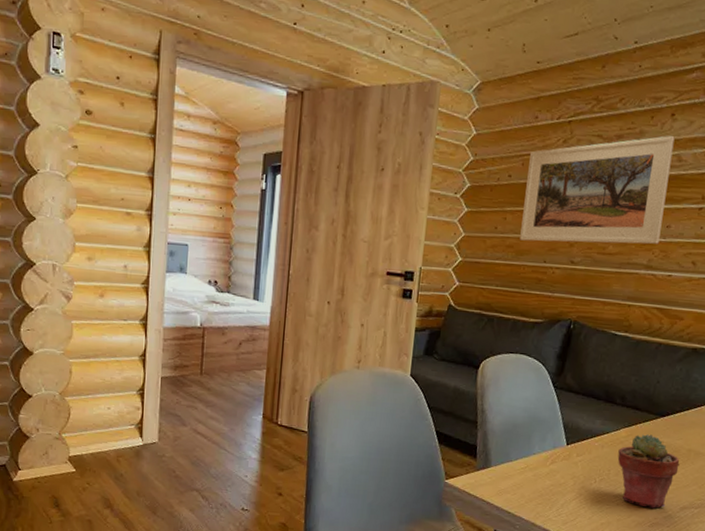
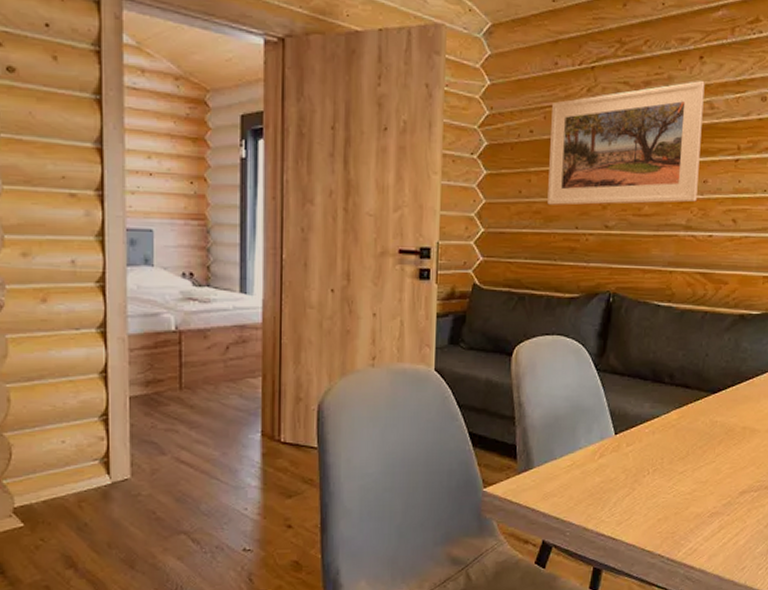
potted succulent: present [617,434,680,509] -> none [670,414,735,496]

